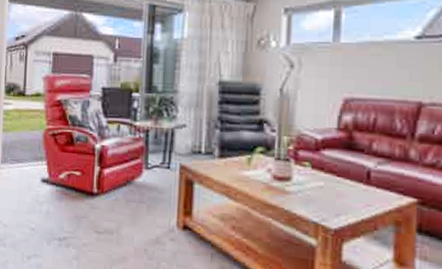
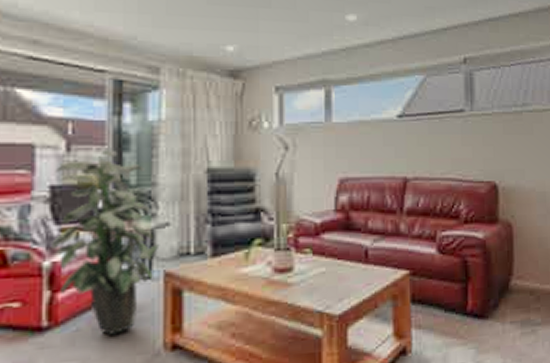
indoor plant: none [102,61,178,208] -> present [52,149,160,335]

